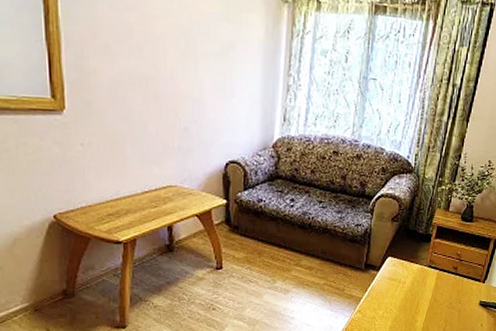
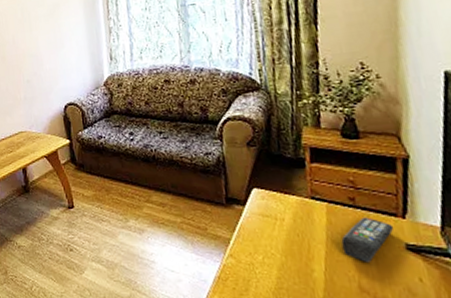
remote control: none [440,282,476,315] -> present [341,217,394,264]

